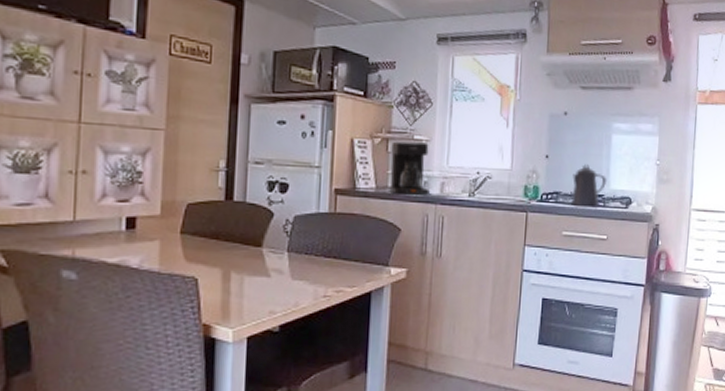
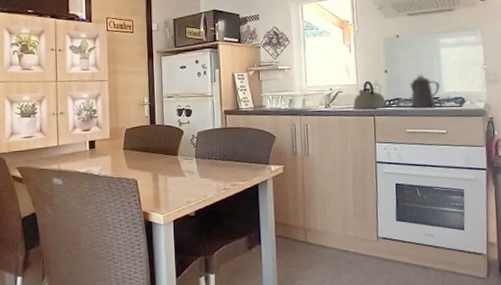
coffee maker: present [389,141,430,195] -> none [262,71,294,111]
kettle: none [502,165,544,204] -> present [353,80,387,110]

